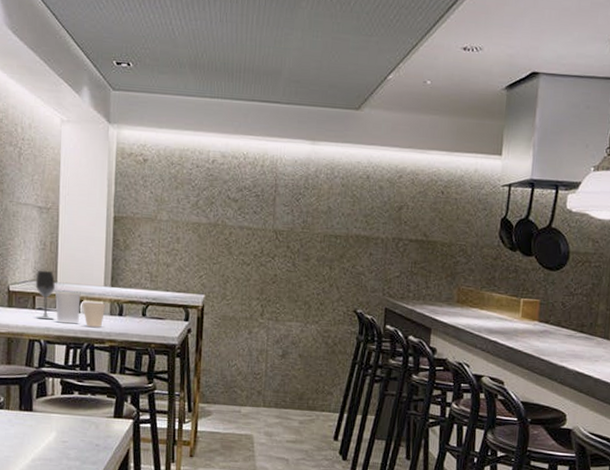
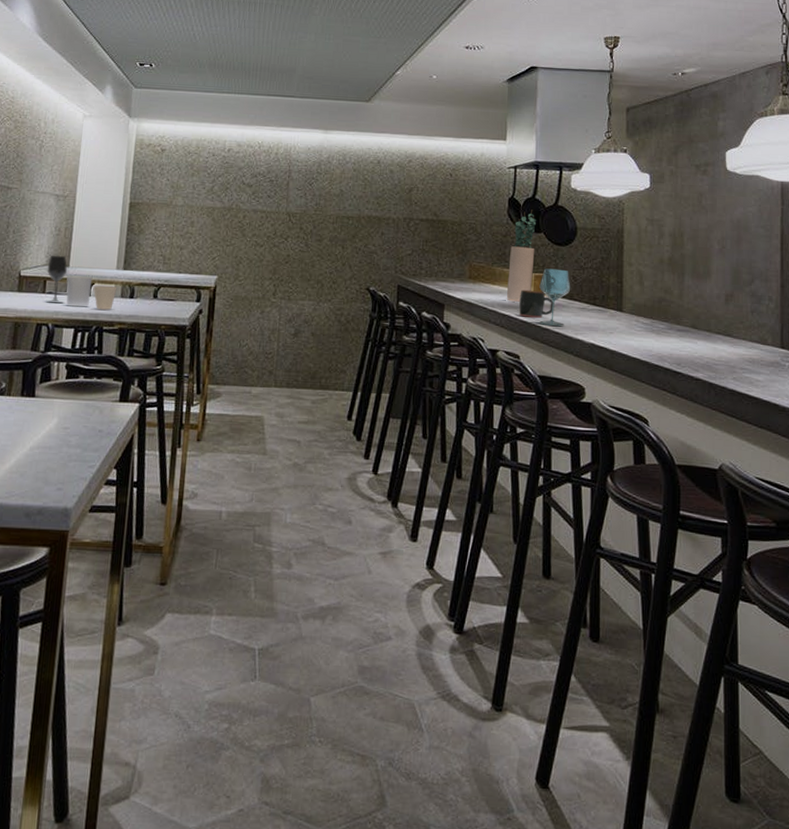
vase: none [493,231,528,328] -> present [506,209,536,302]
mug: none [505,315,541,344] -> present [519,289,554,318]
wine glass: none [525,293,560,354] -> present [539,268,571,327]

